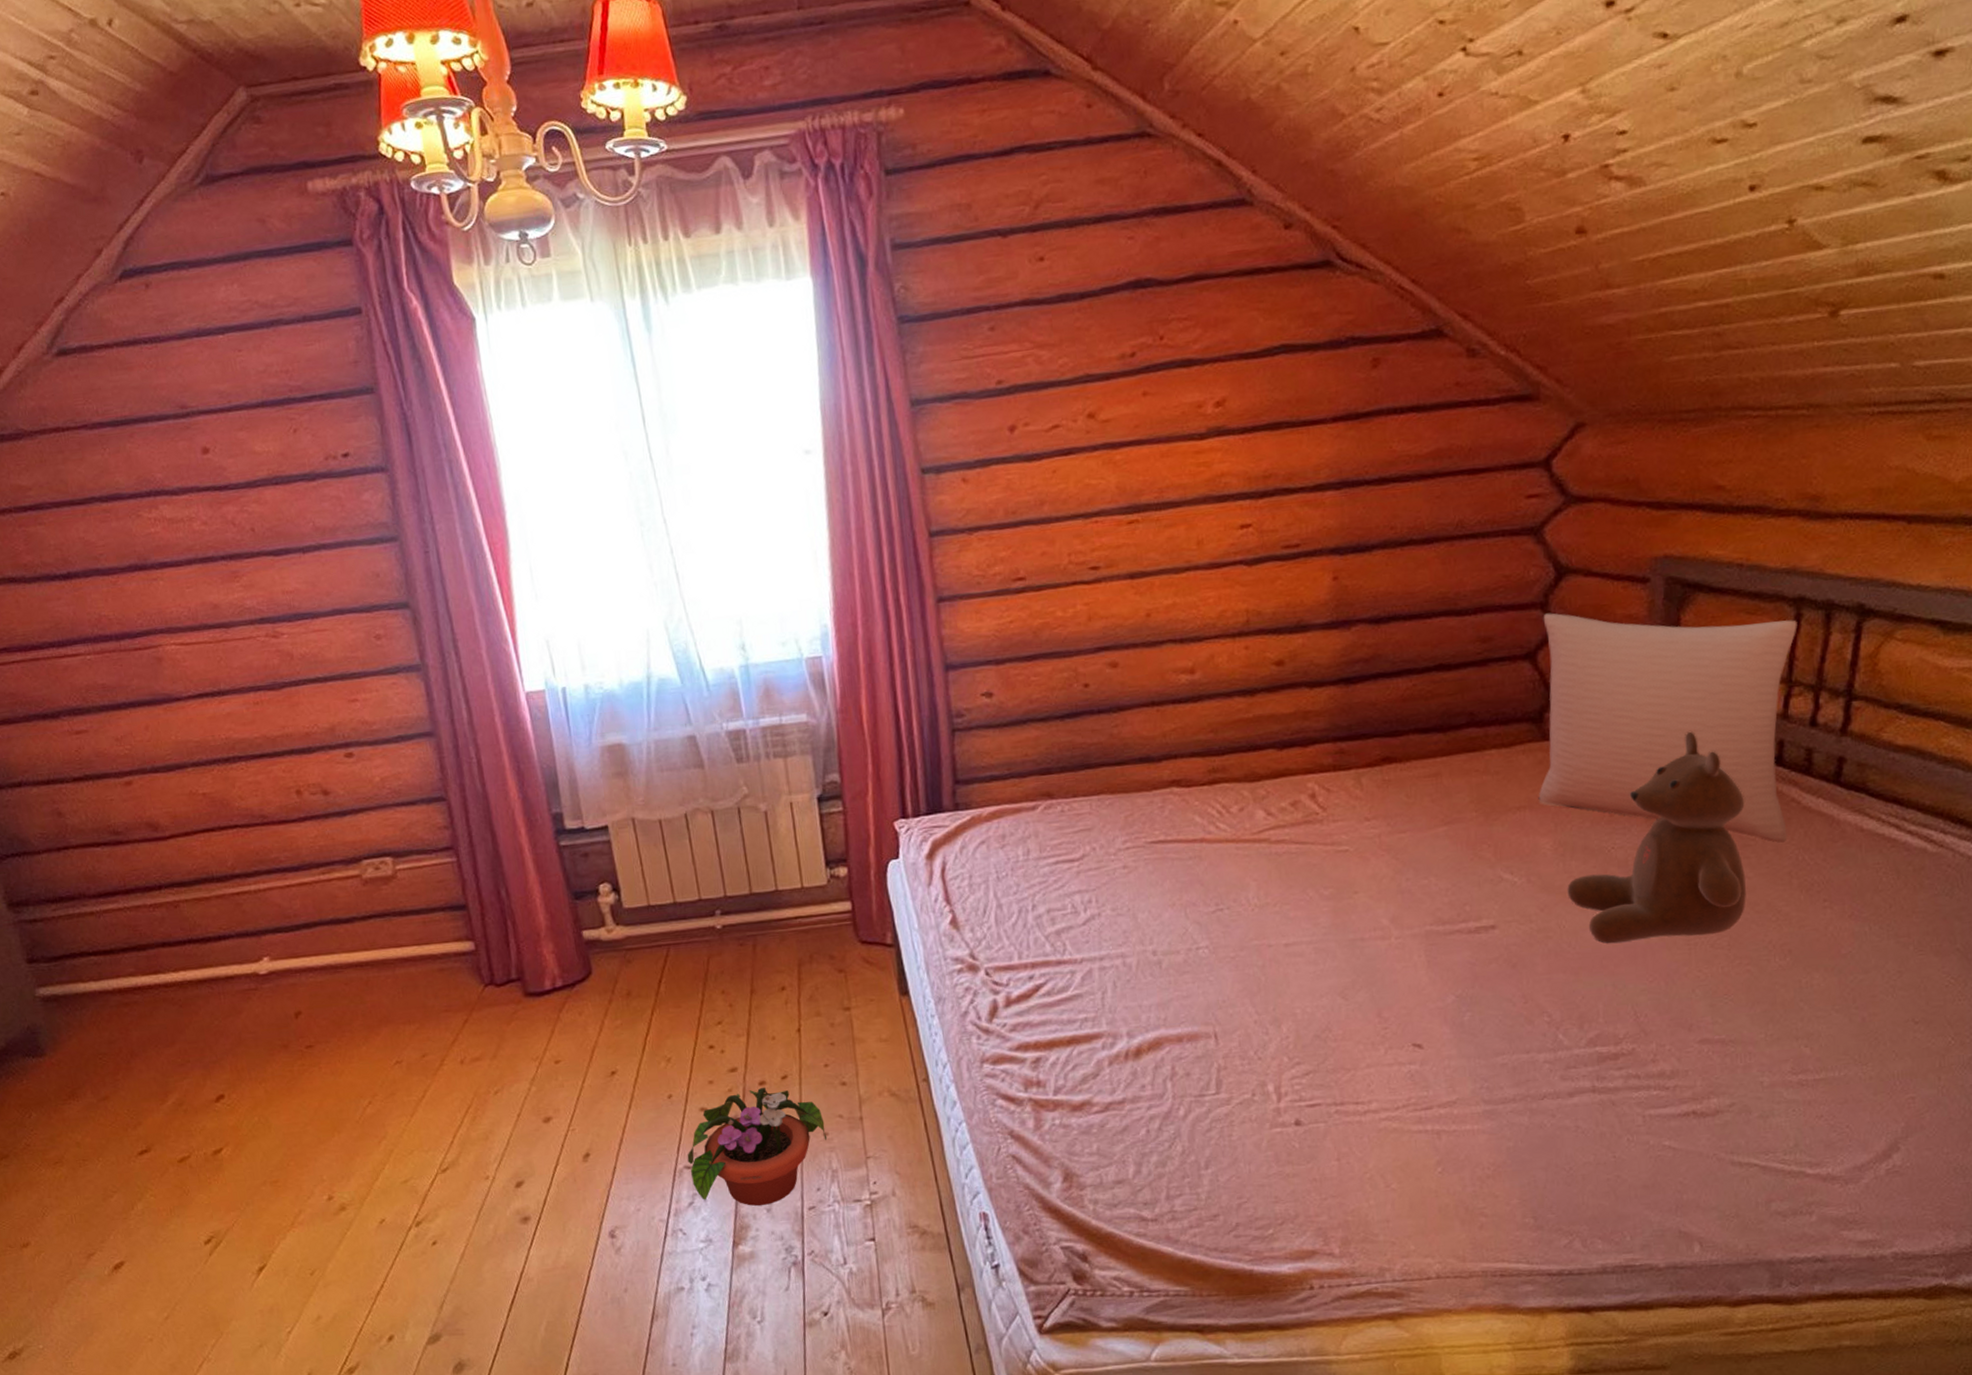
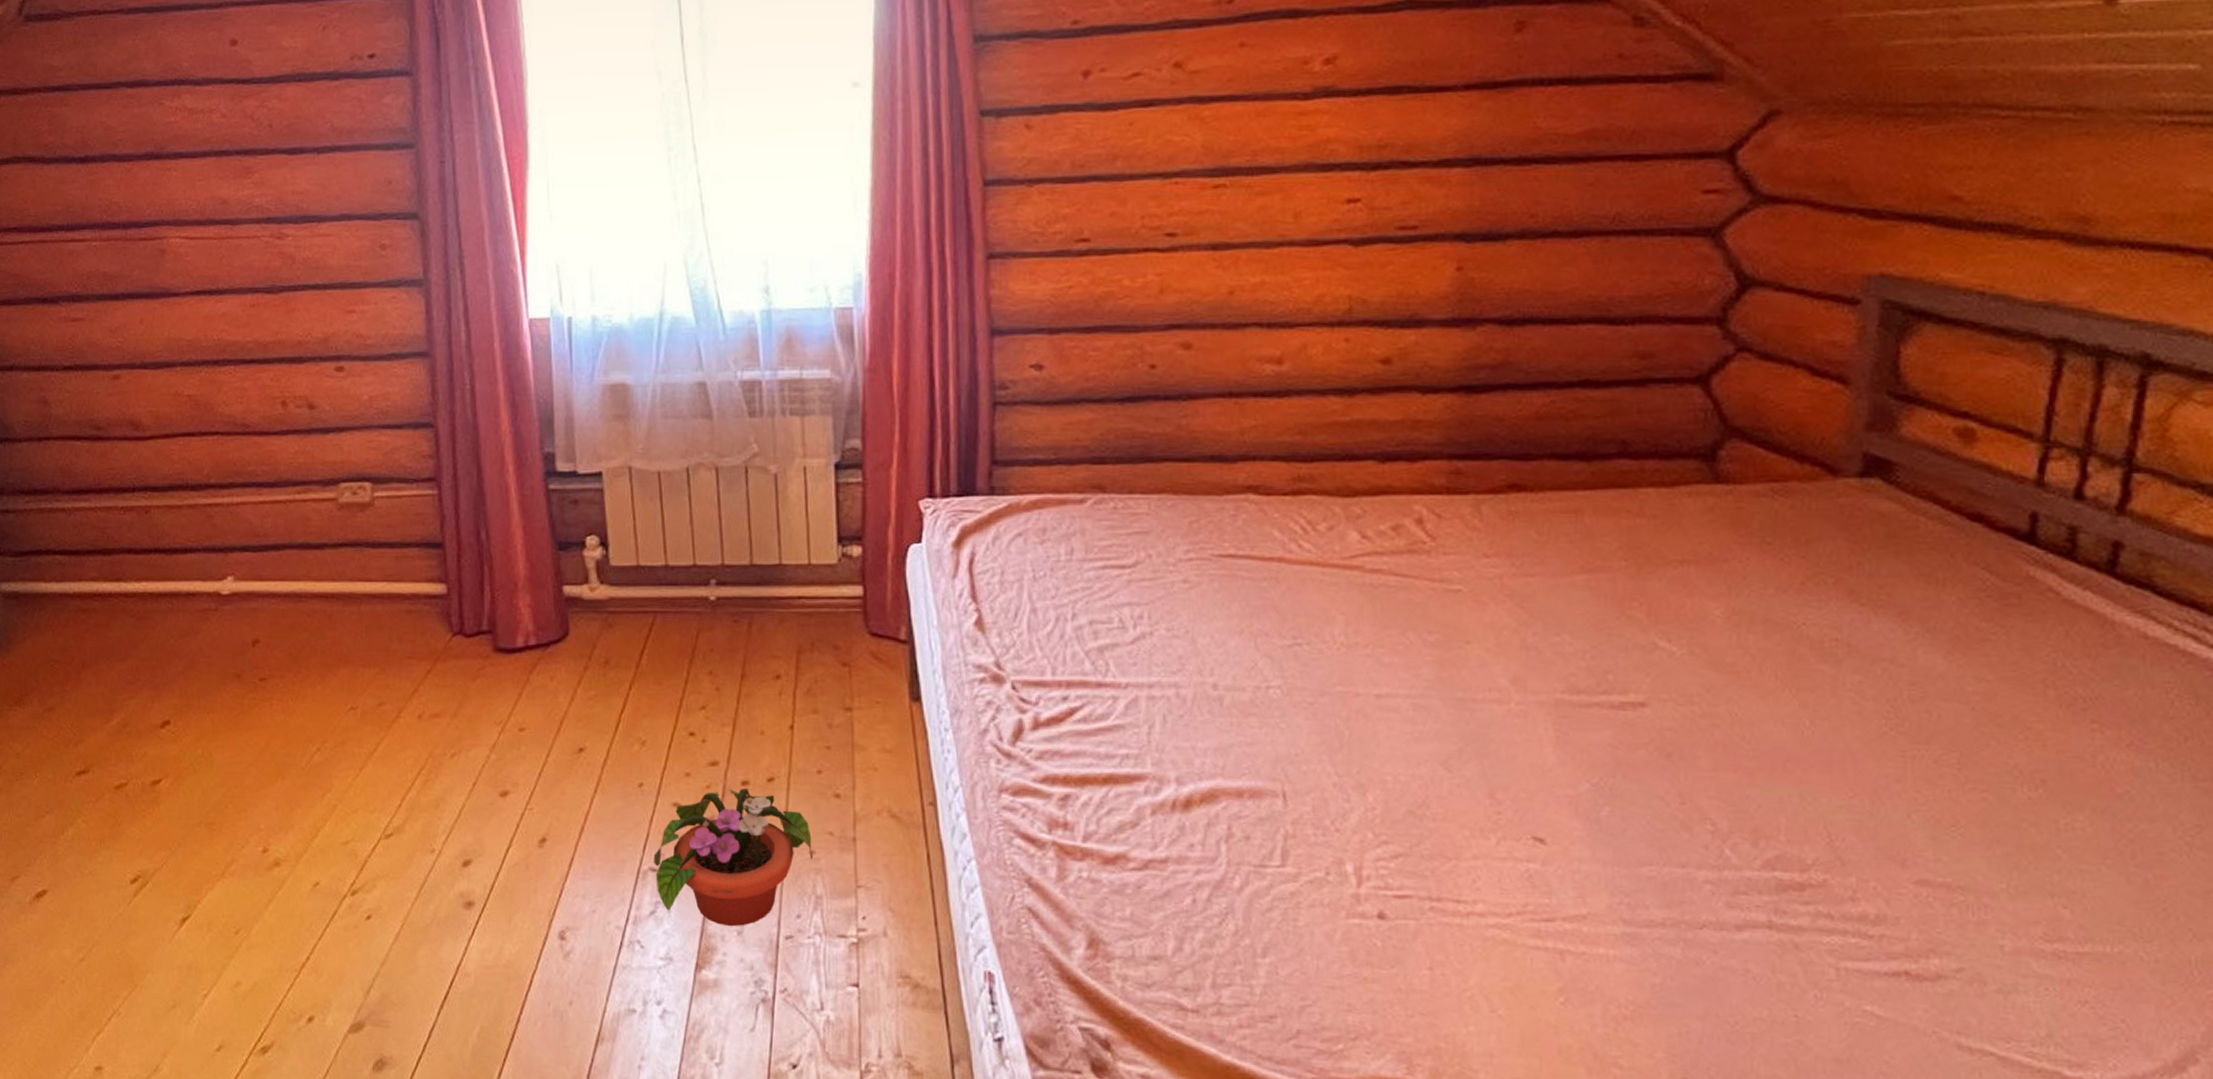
pillow: present [1538,613,1797,843] -> none [1707,331,2058,641]
stuffed bear: present [1567,731,1746,943] -> none [1741,490,1984,748]

